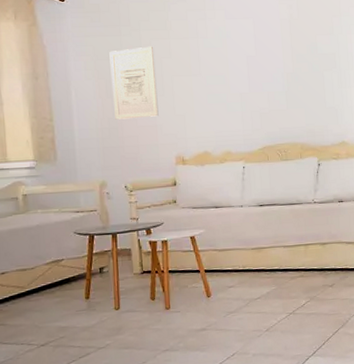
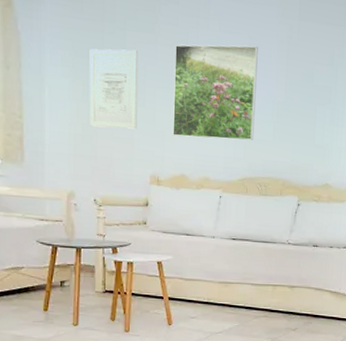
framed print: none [187,27,269,118] -> present [173,44,258,141]

